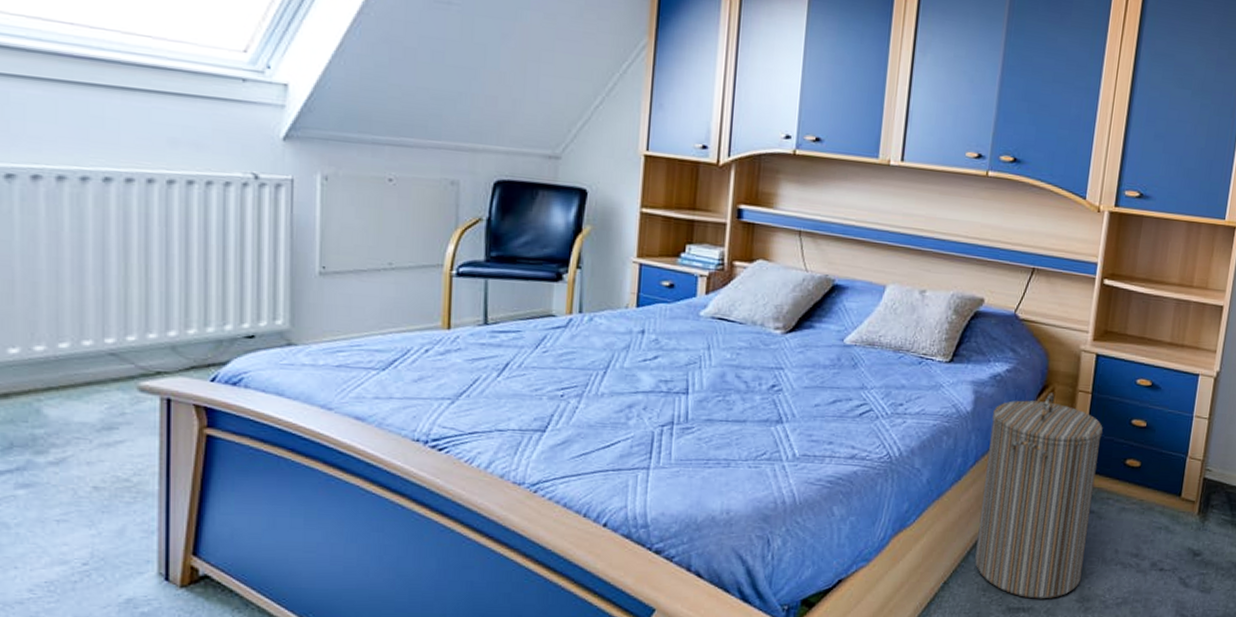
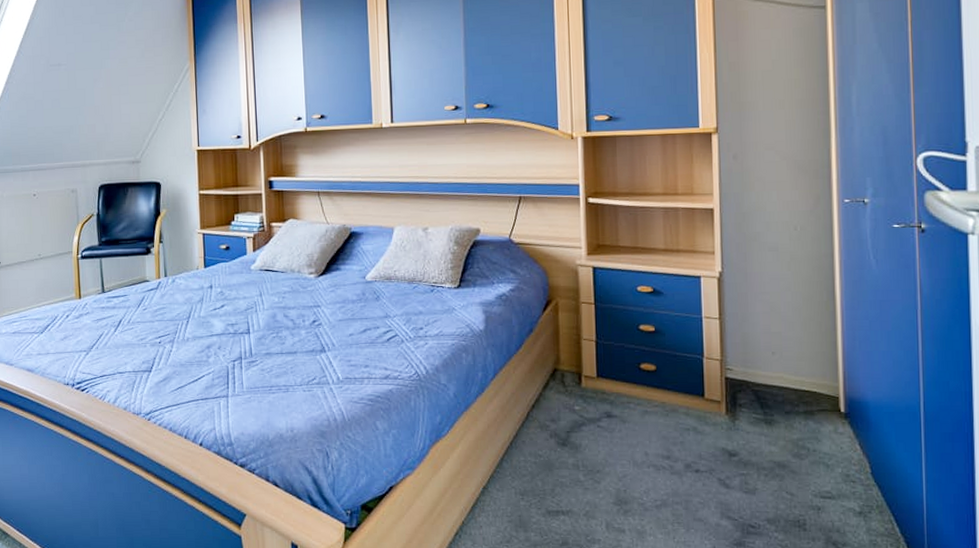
laundry hamper: present [975,393,1103,599] -> none [504,307,615,502]

